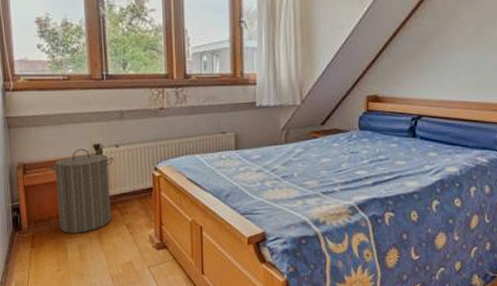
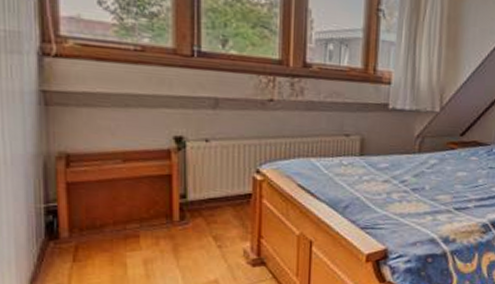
laundry hamper: present [48,148,114,233] -> none [105,140,202,245]

